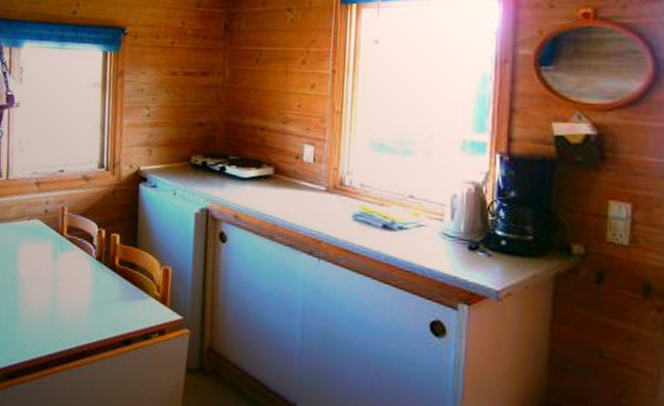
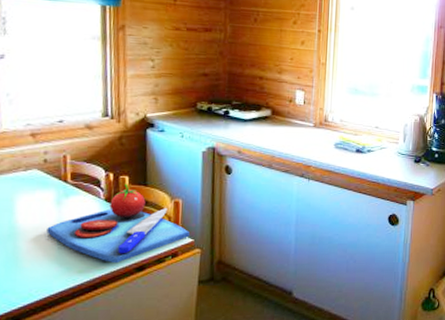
chopping board: none [42,243,178,332] -> present [46,184,190,264]

